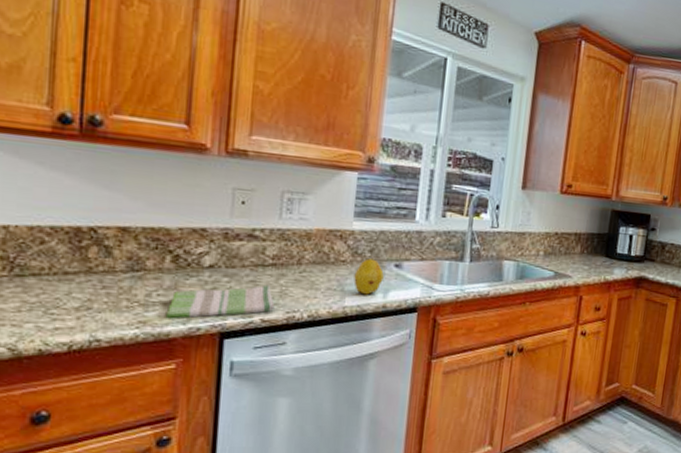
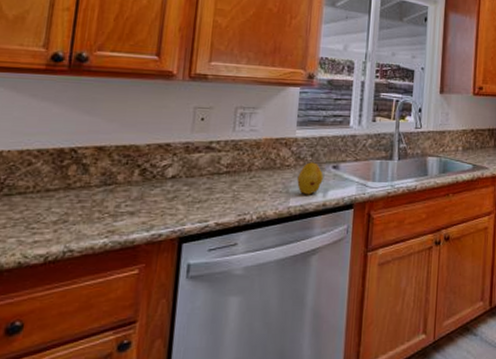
dish towel: present [165,285,275,319] -> none [131,191,228,227]

